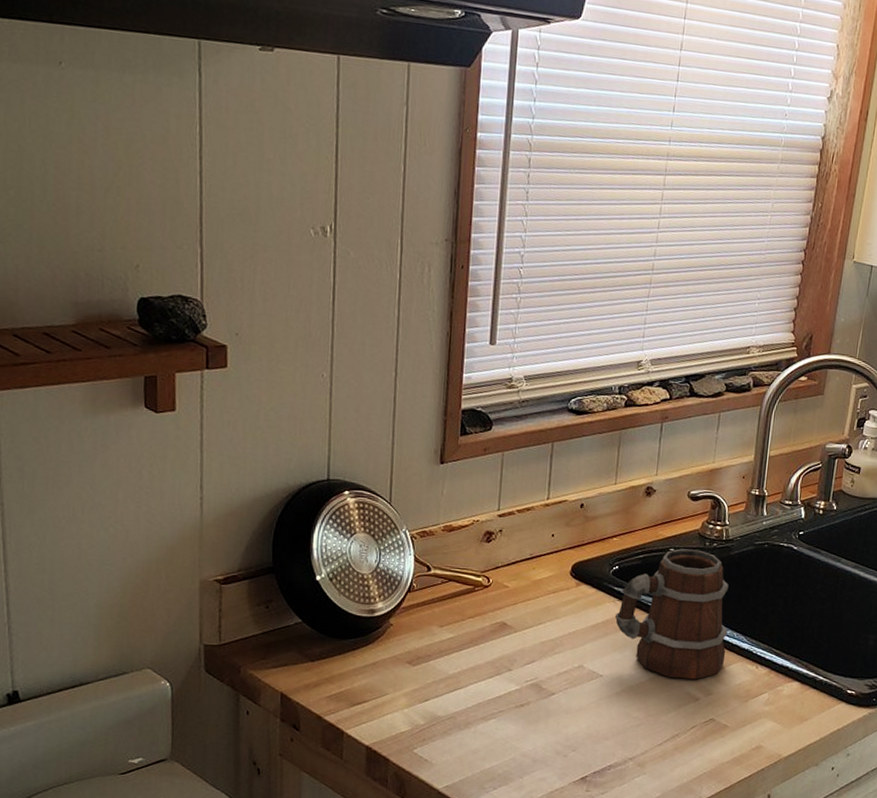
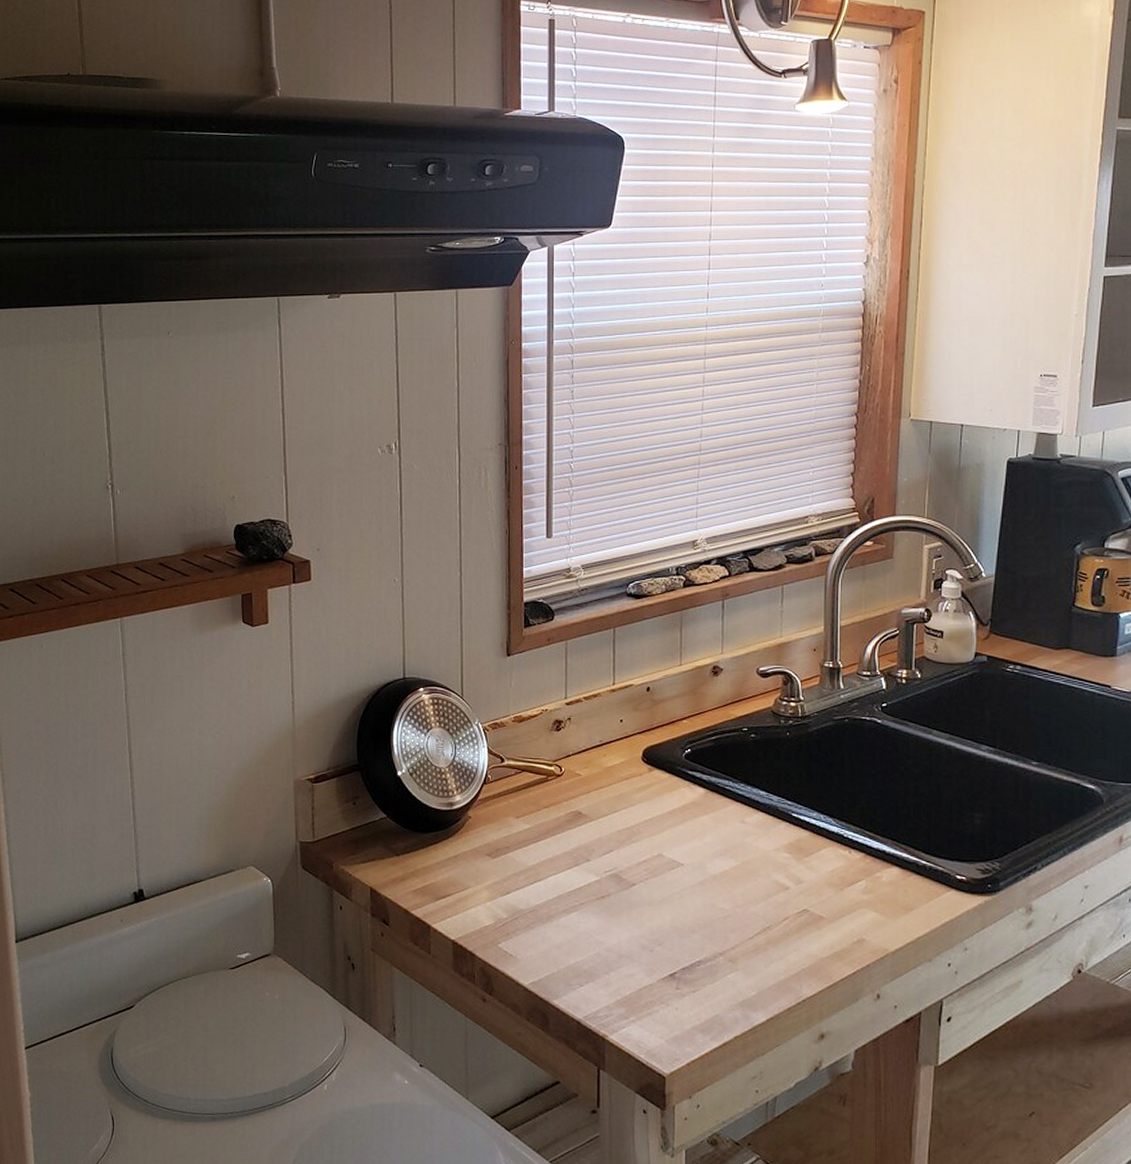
mug: present [615,548,729,680] -> none [692,728,814,867]

